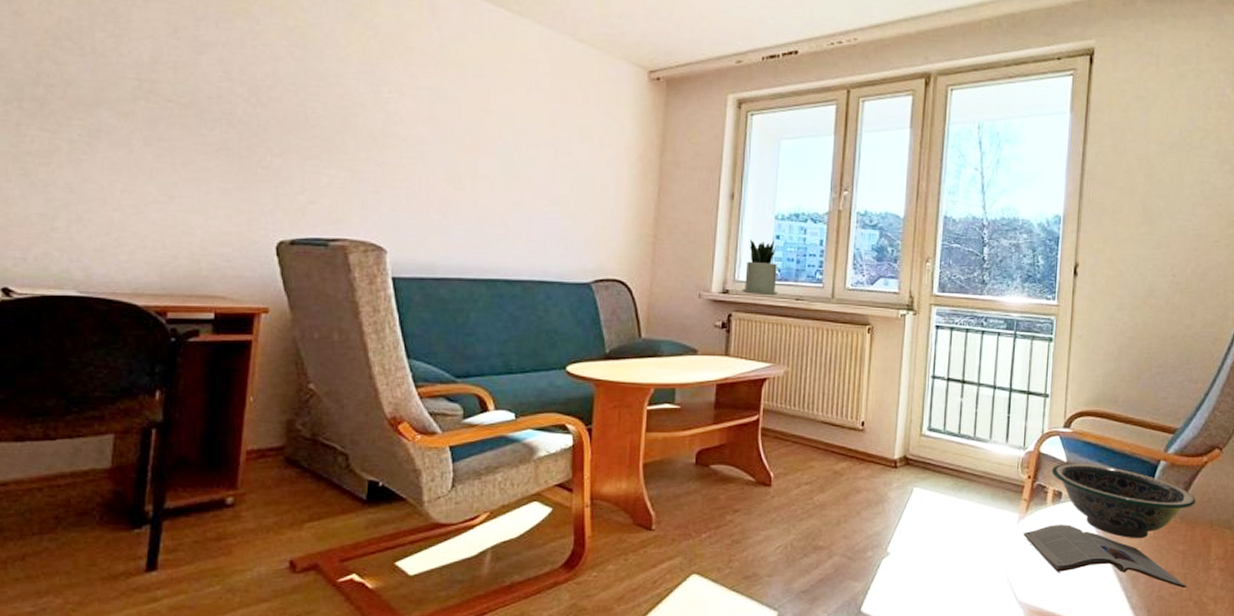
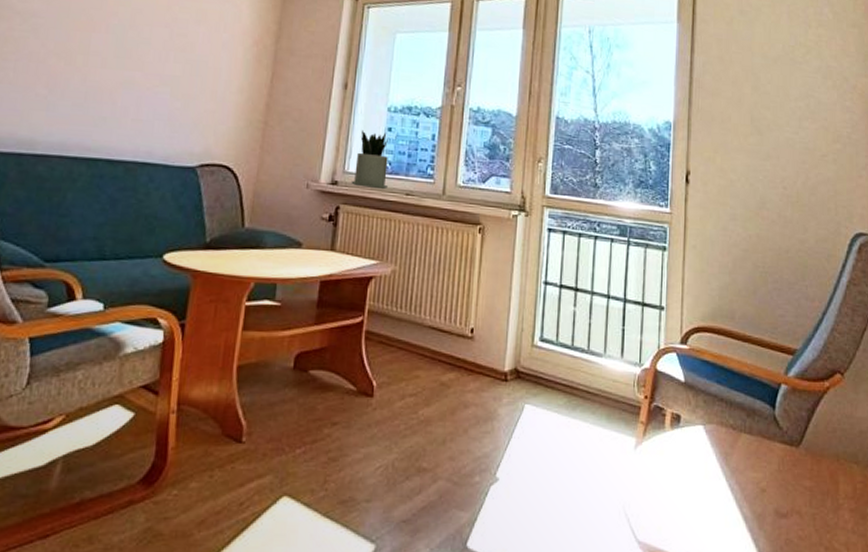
magazine: present [1023,525,1186,589] -> none [640,452,816,532]
decorative bowl: present [1051,463,1196,538] -> none [669,383,820,471]

